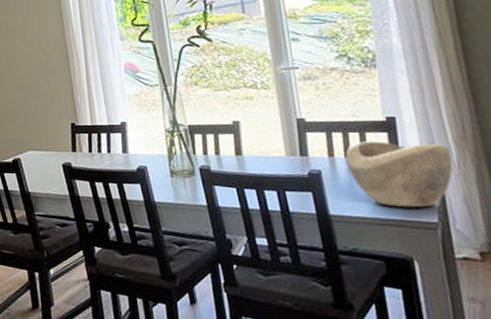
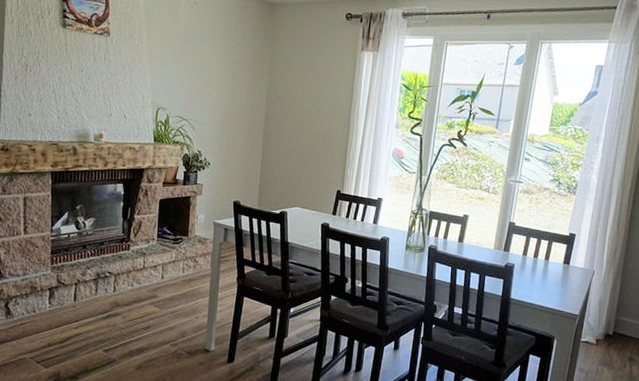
decorative bowl: present [345,140,453,208] -> none [533,248,603,303]

